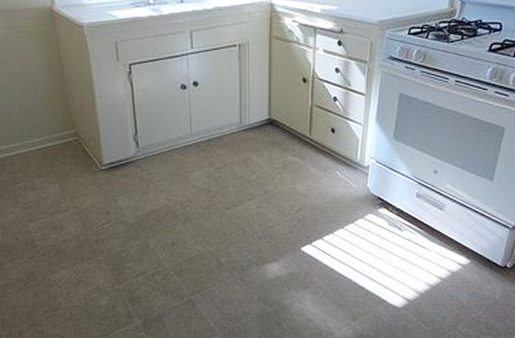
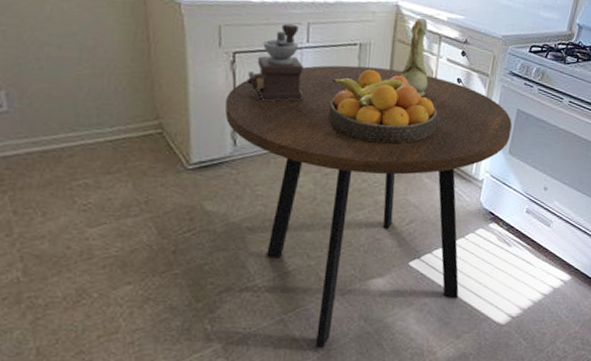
dining table: none [126,66,395,327] -> present [224,65,512,349]
coffee grinder: none [142,33,191,106] -> present [246,23,304,102]
fruit bowl: none [215,67,319,136] -> present [328,69,438,144]
pitcher: none [279,12,307,90] -> present [400,17,429,97]

